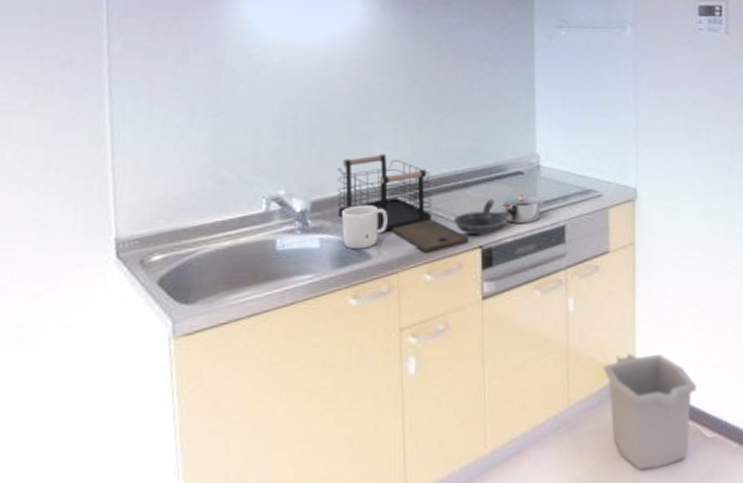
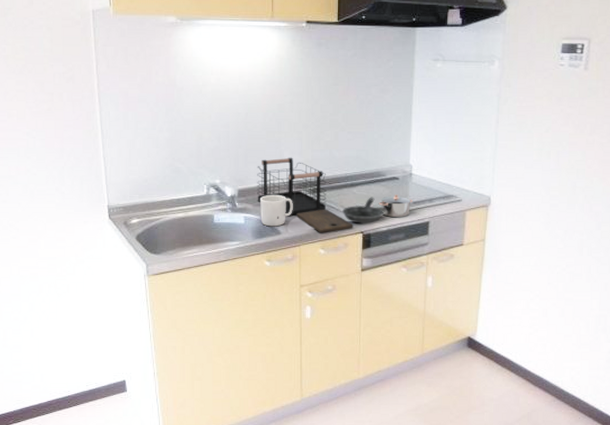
bucket: present [603,353,697,471] -> none [451,321,526,406]

